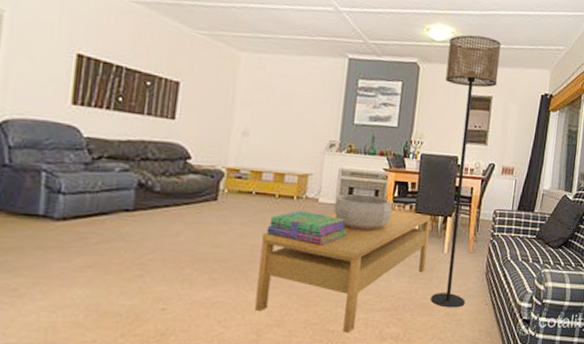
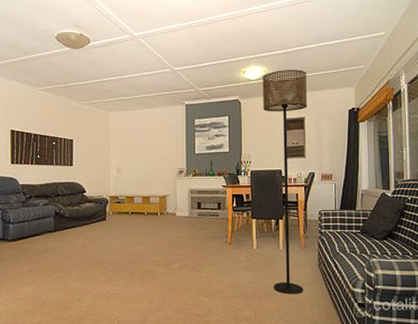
coffee table: present [255,209,432,333] -> none [138,217,266,316]
stack of books: present [266,210,349,245] -> none [142,223,201,249]
decorative bowl: present [334,194,393,231] -> none [188,207,233,235]

